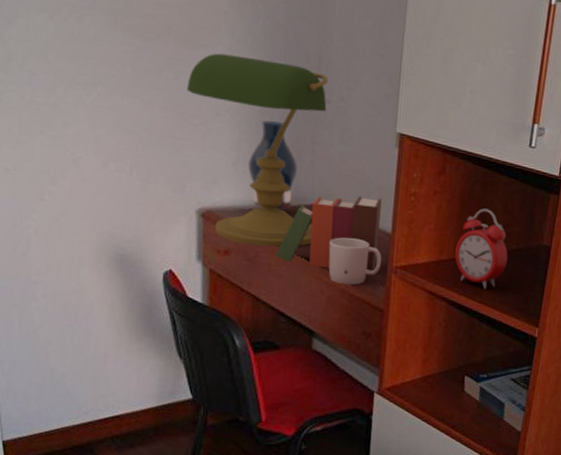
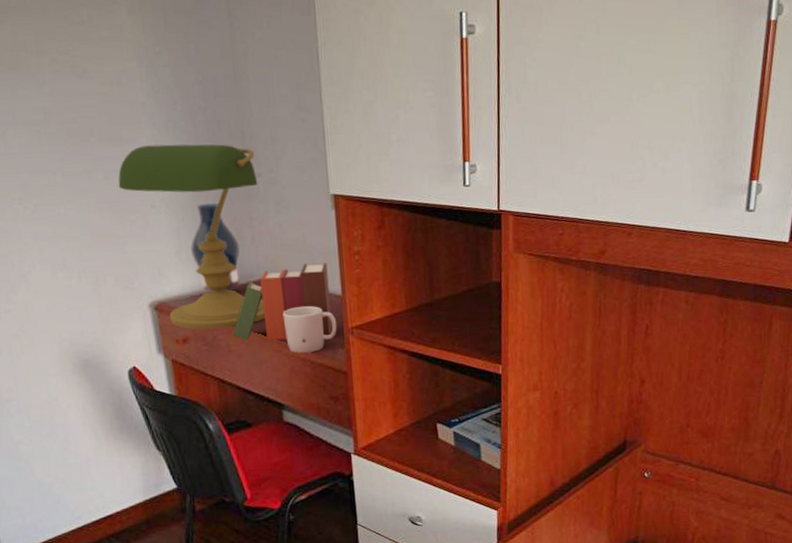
alarm clock: present [455,208,508,290] -> none [407,255,461,336]

